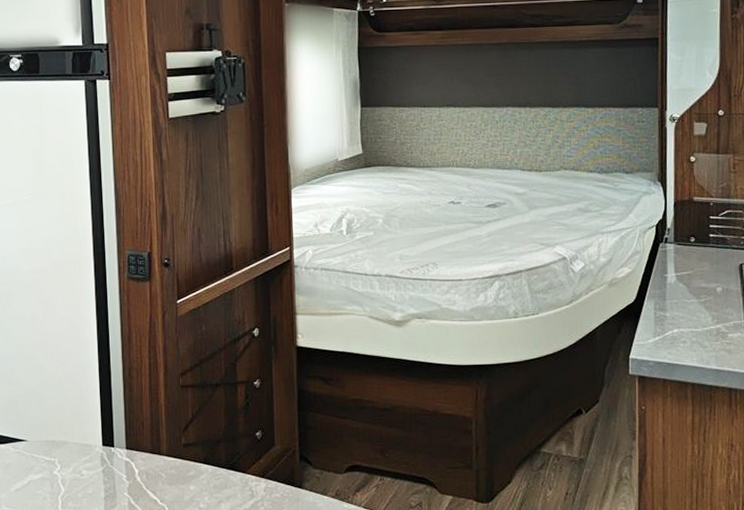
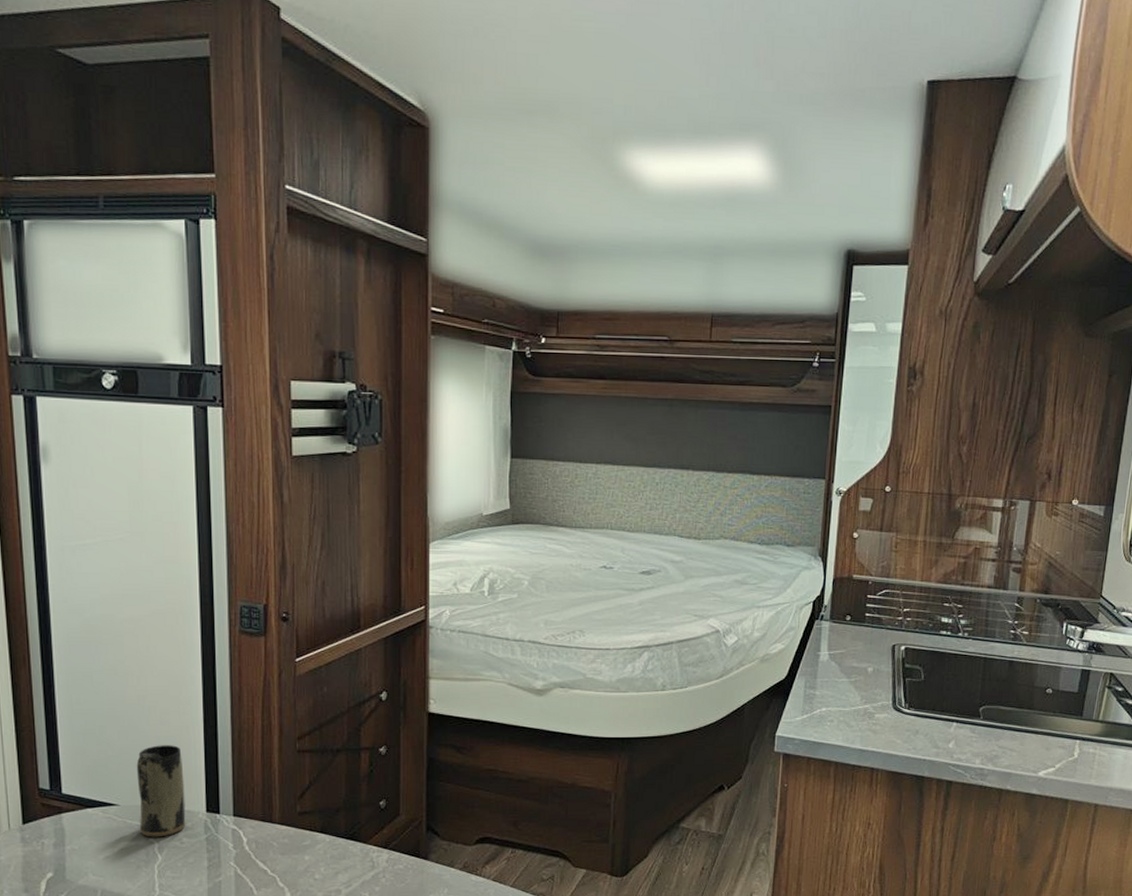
mug: none [41,384,85,470] -> present [136,745,186,837]

